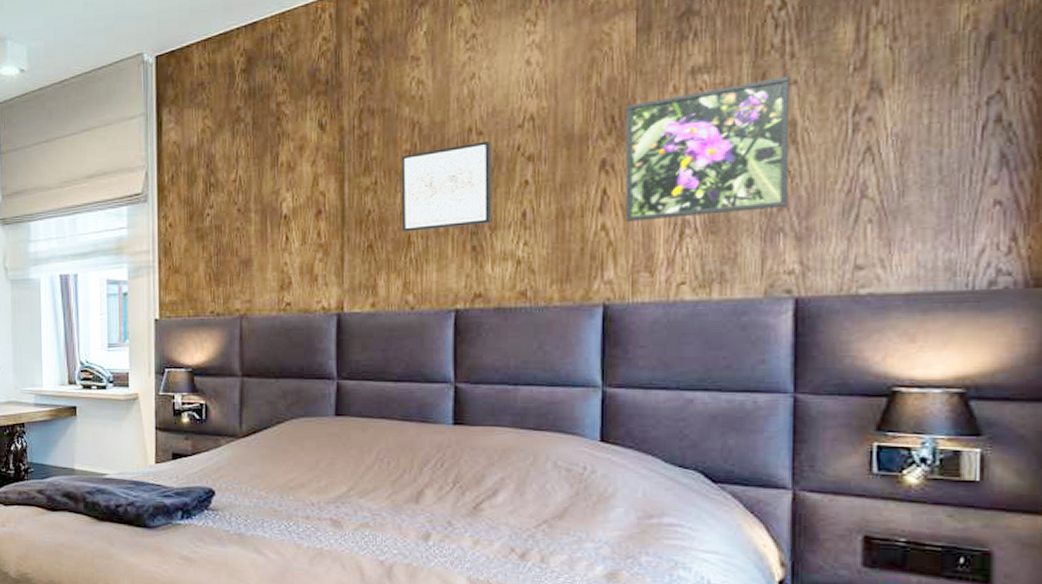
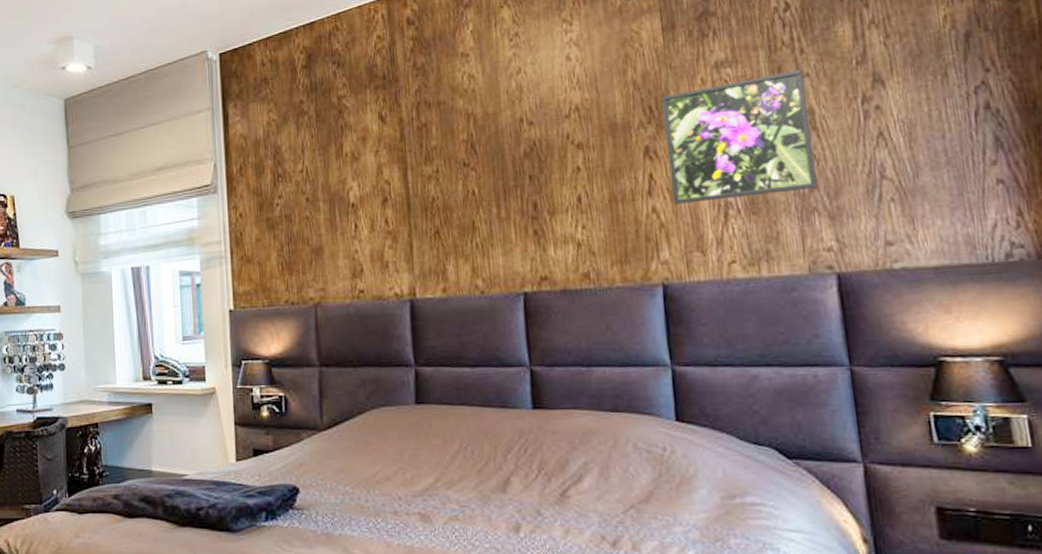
wall art: present [401,141,493,232] -> none [459,131,551,218]

